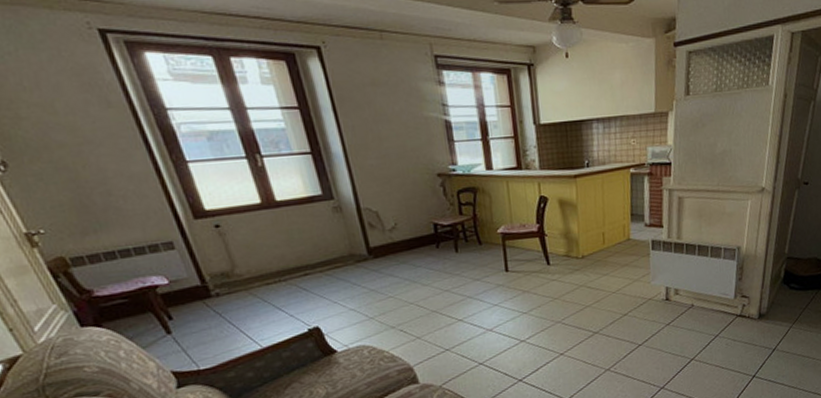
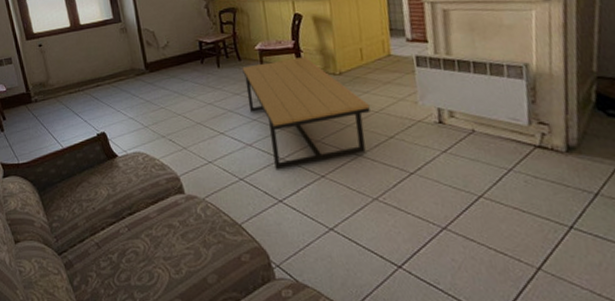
coffee table: none [483,240,608,353] -> present [242,56,370,171]

